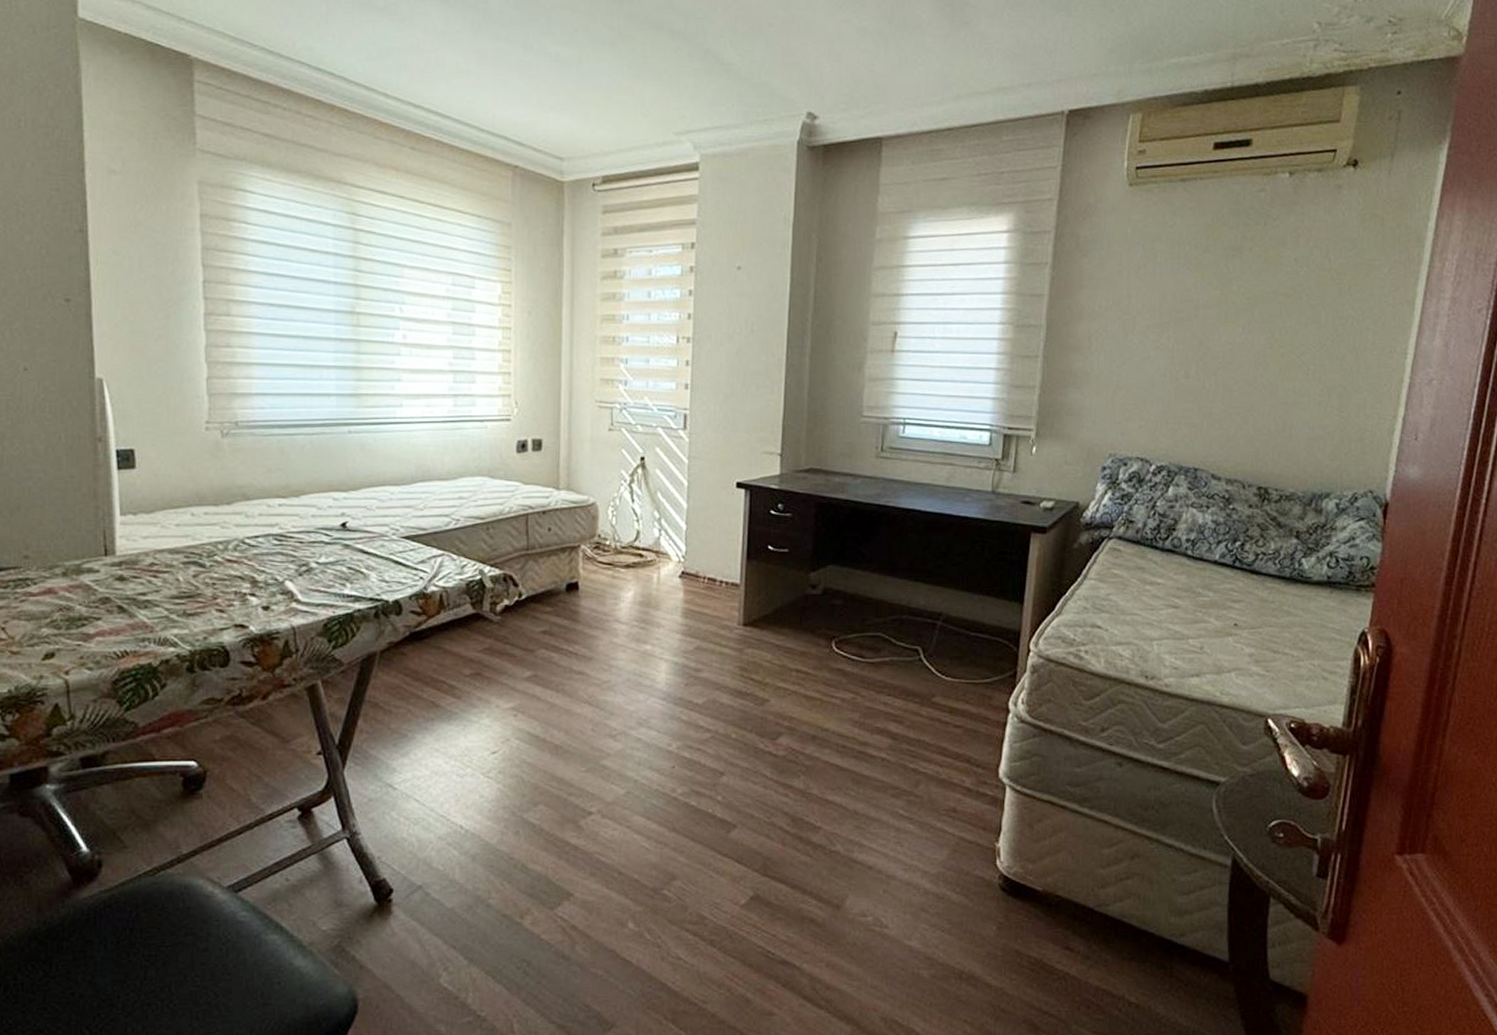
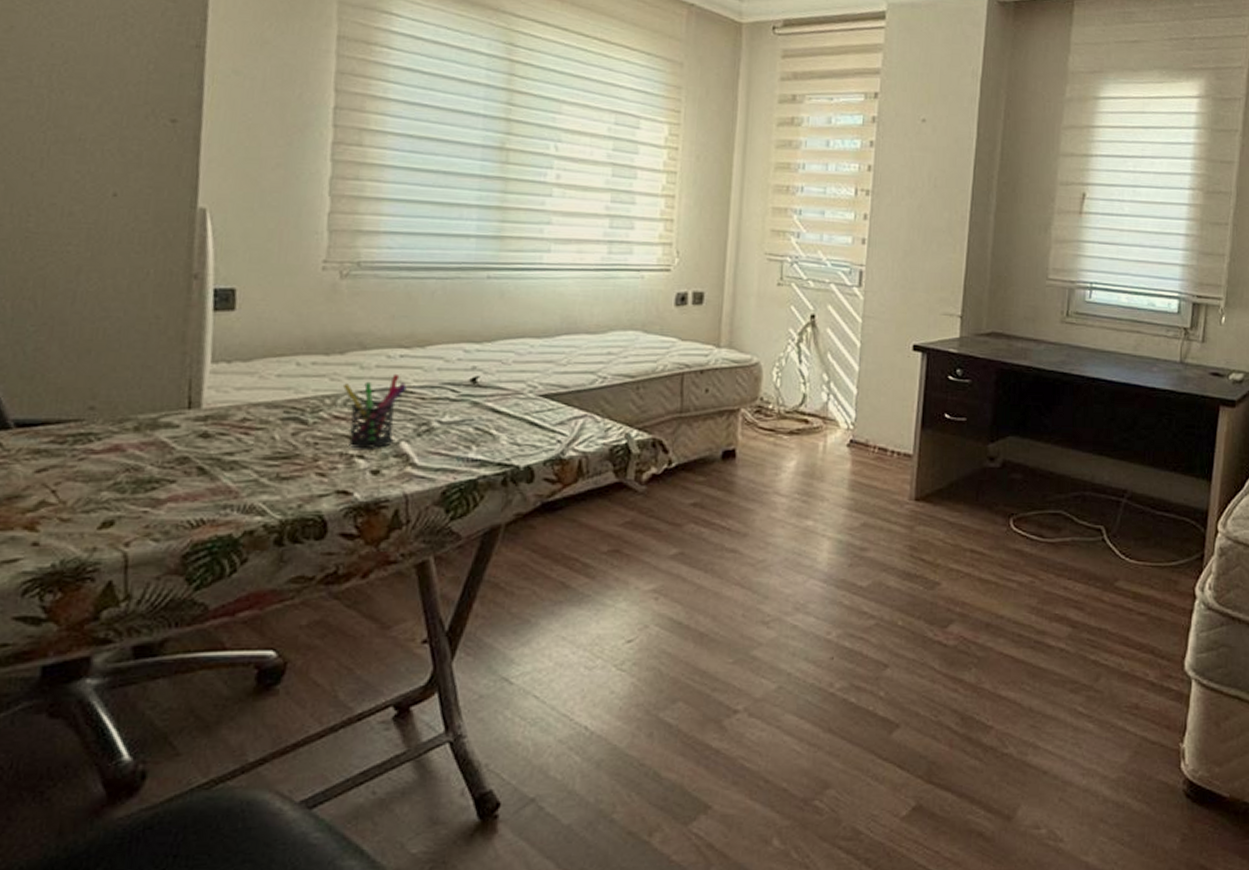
pen holder: none [231,521,288,588] -> present [342,373,408,449]

